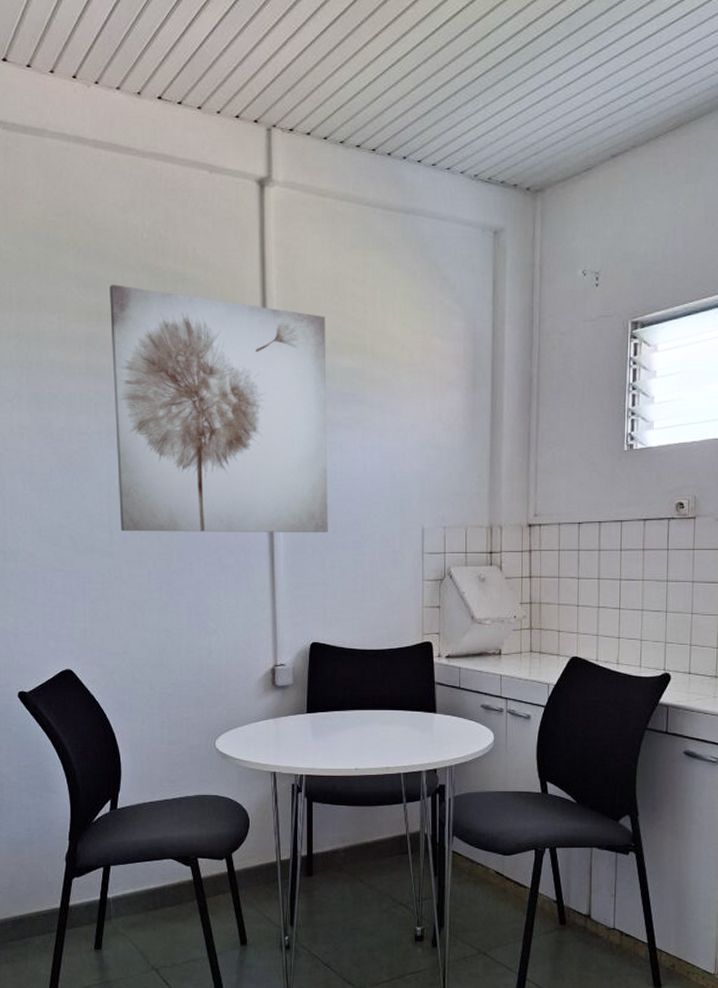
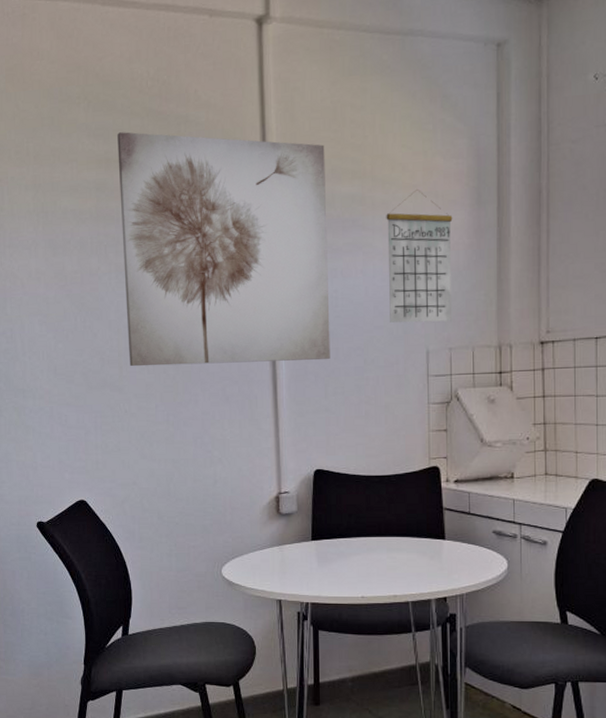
calendar: none [385,369,449,501] -> present [386,189,453,323]

